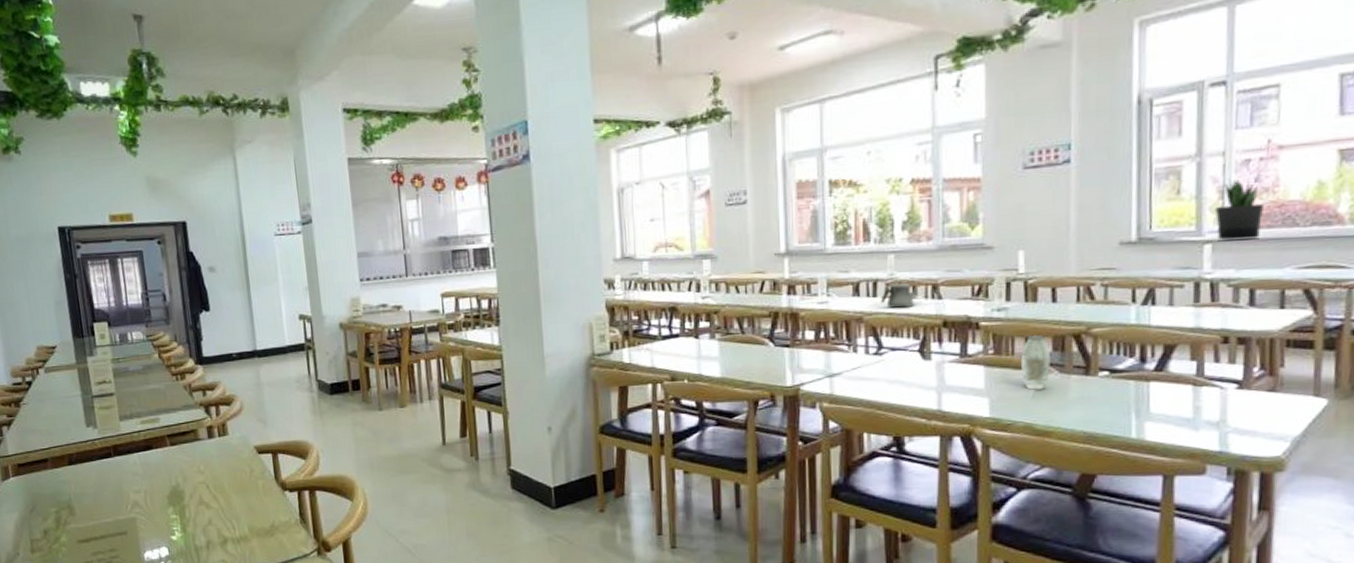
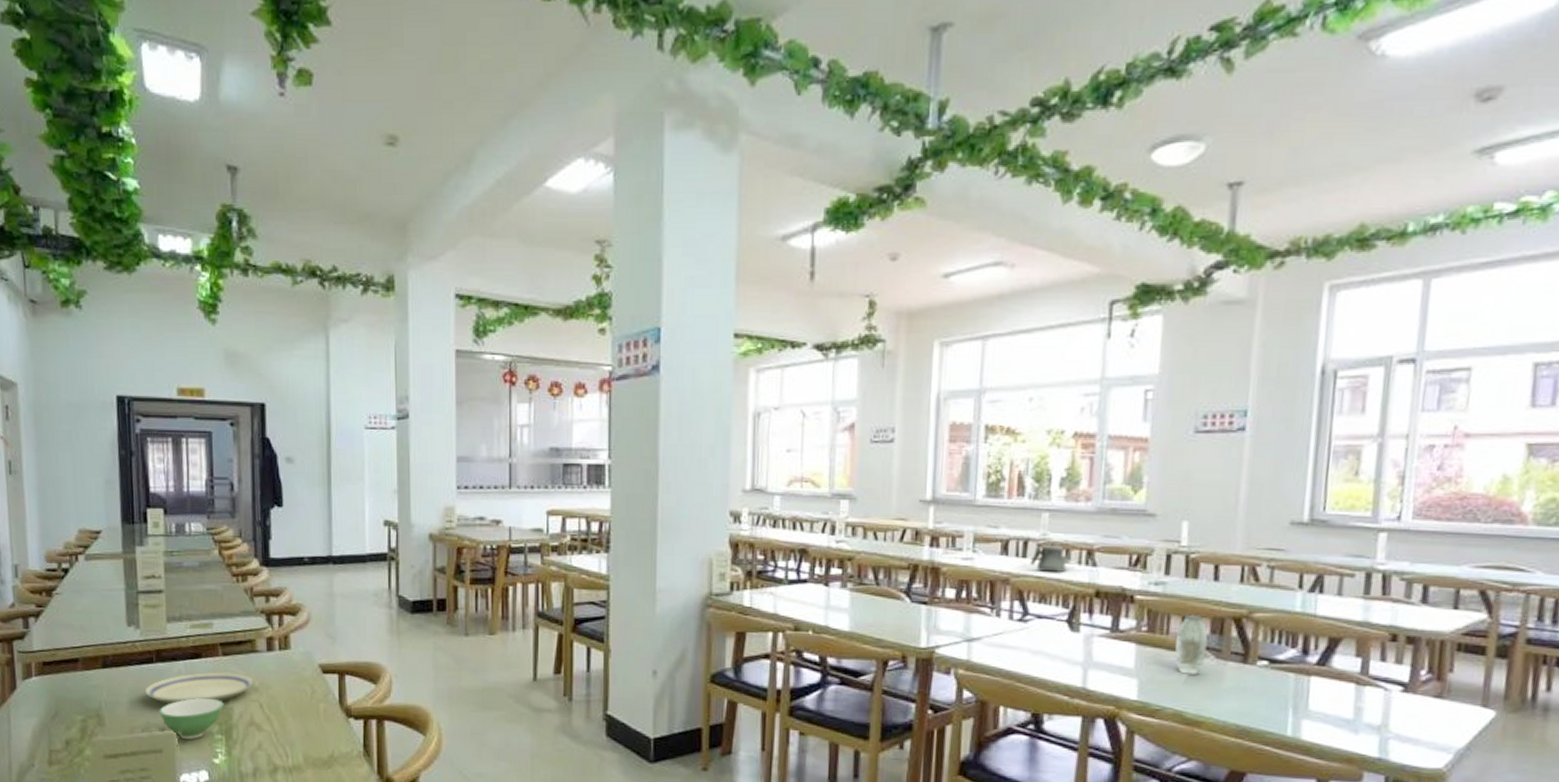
plate: none [106,460,200,493] -> present [144,672,254,705]
bowl: none [120,483,176,522] -> present [159,697,224,740]
planter: present [1214,178,1263,241] -> none [1393,463,1444,532]

